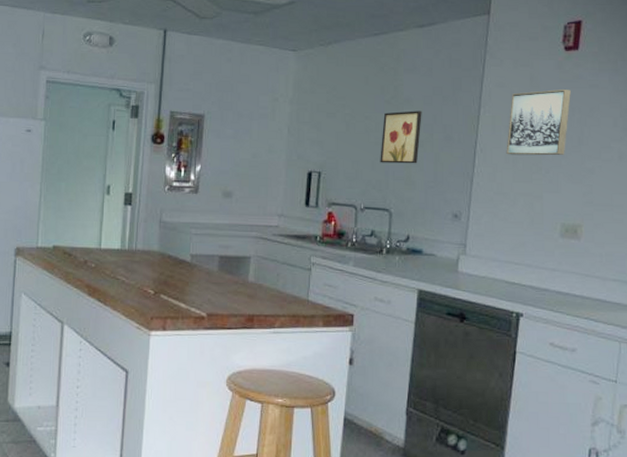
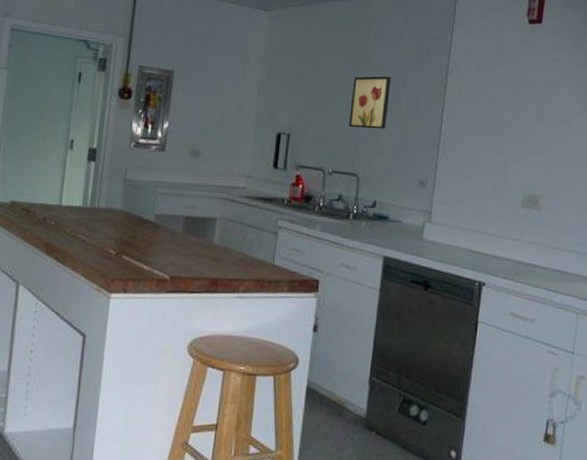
wall art: present [506,89,571,156] -> none [471,61,534,126]

